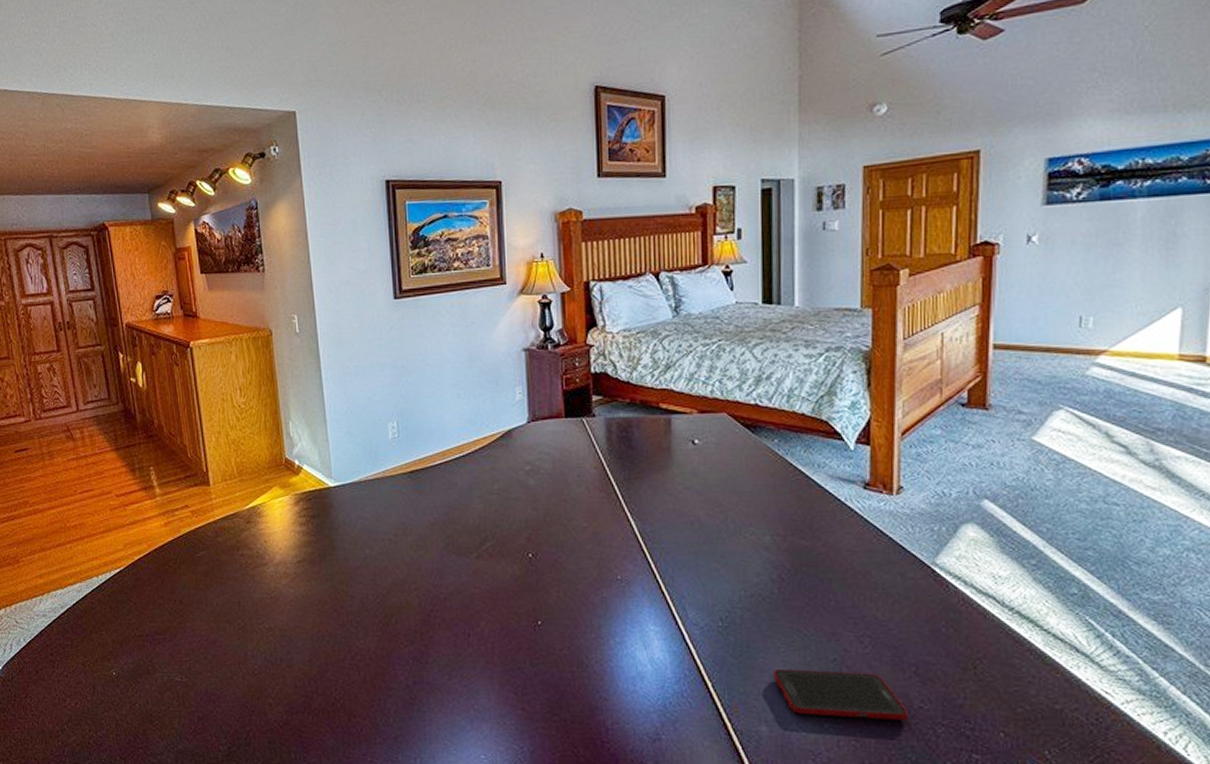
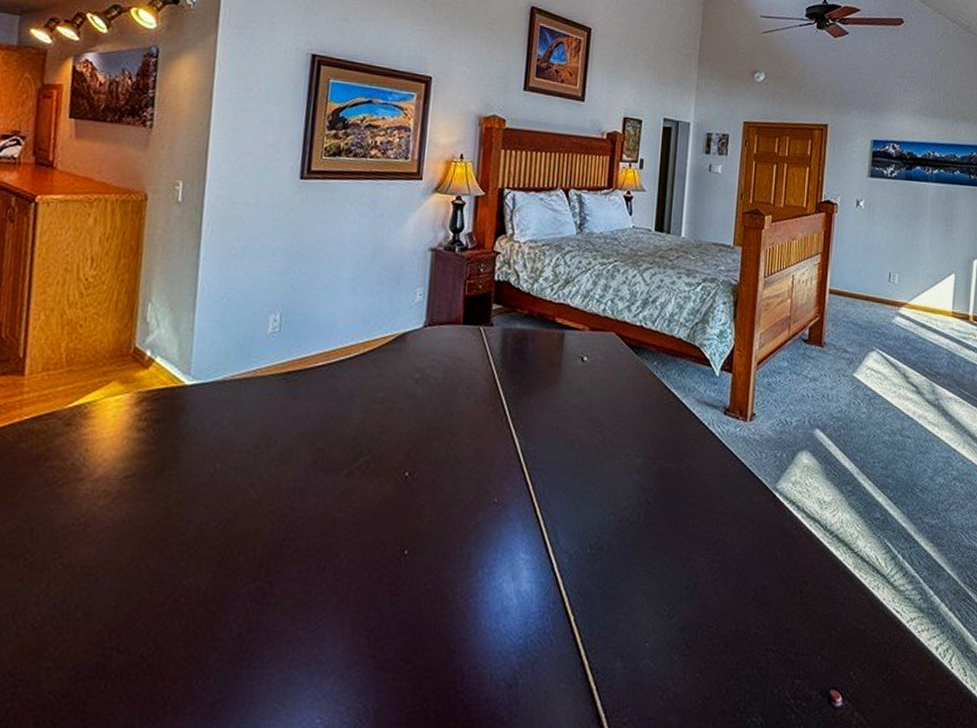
cell phone: present [773,669,908,721] -> none [632,599,745,648]

